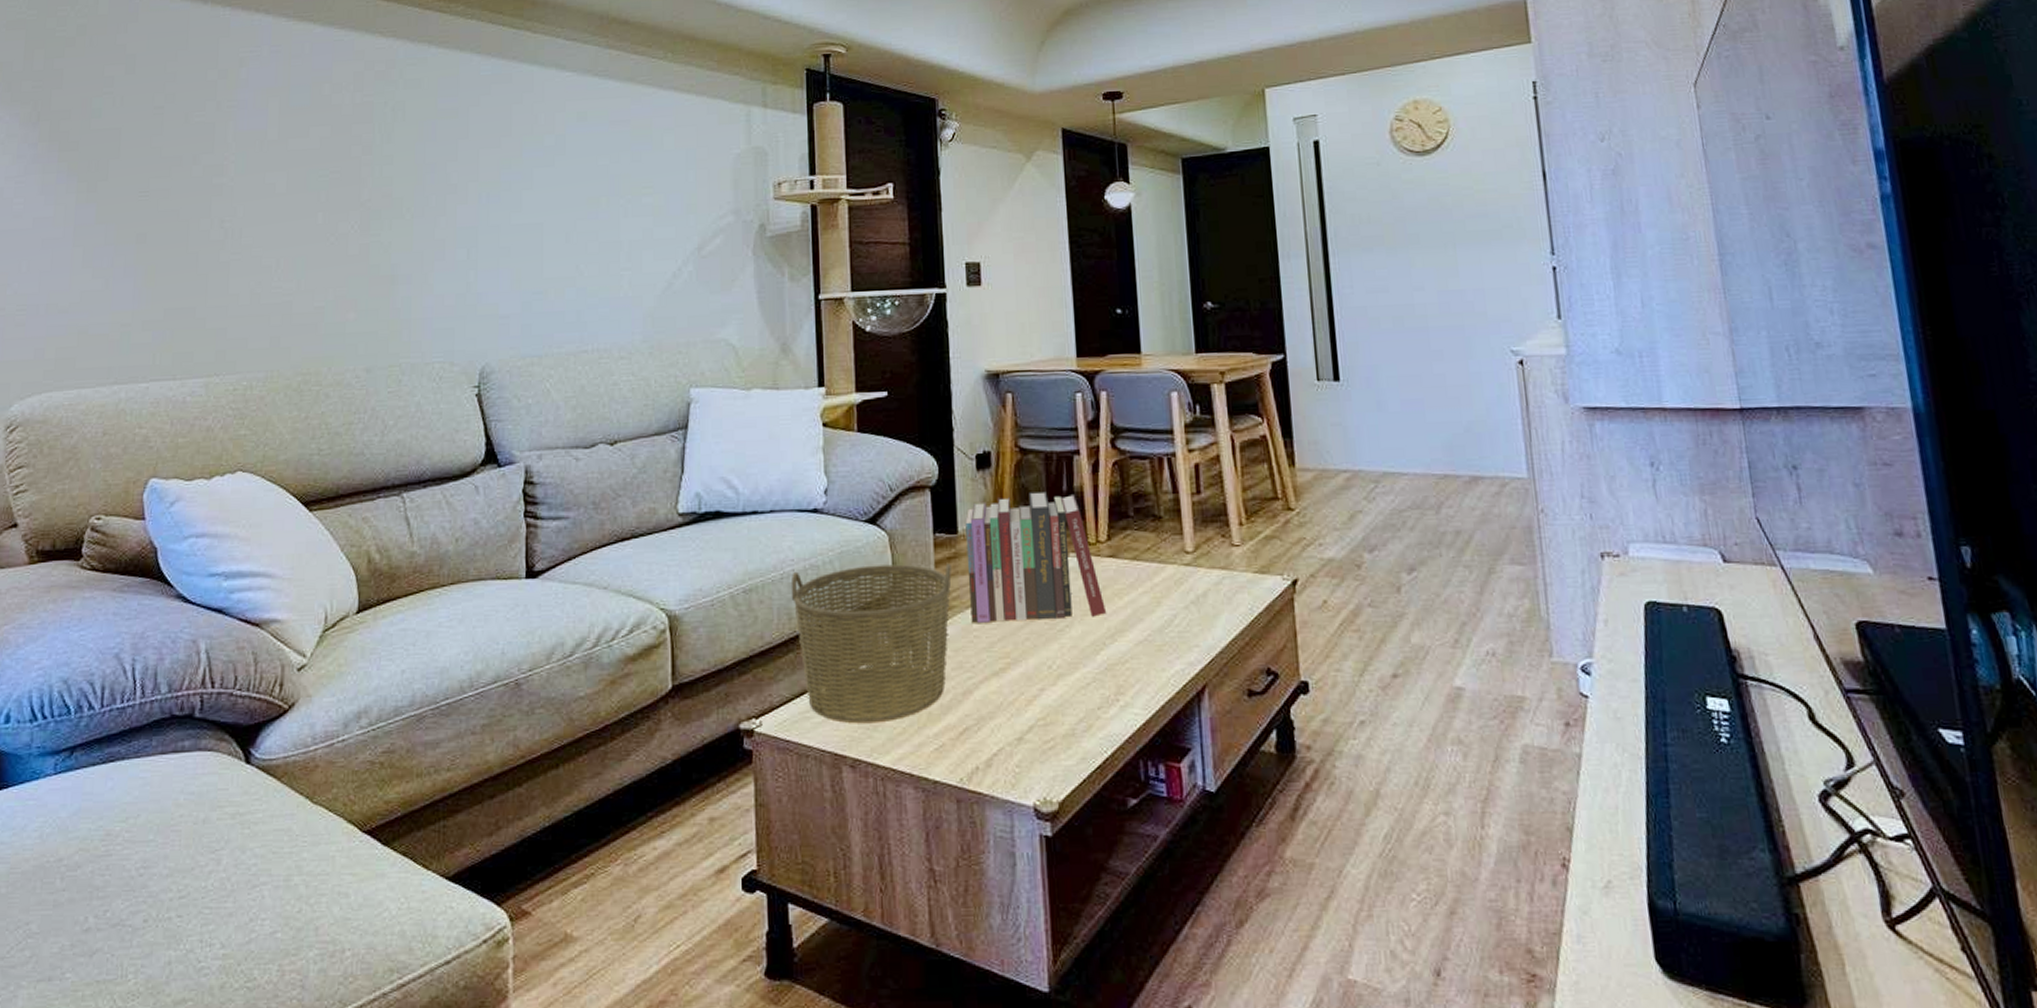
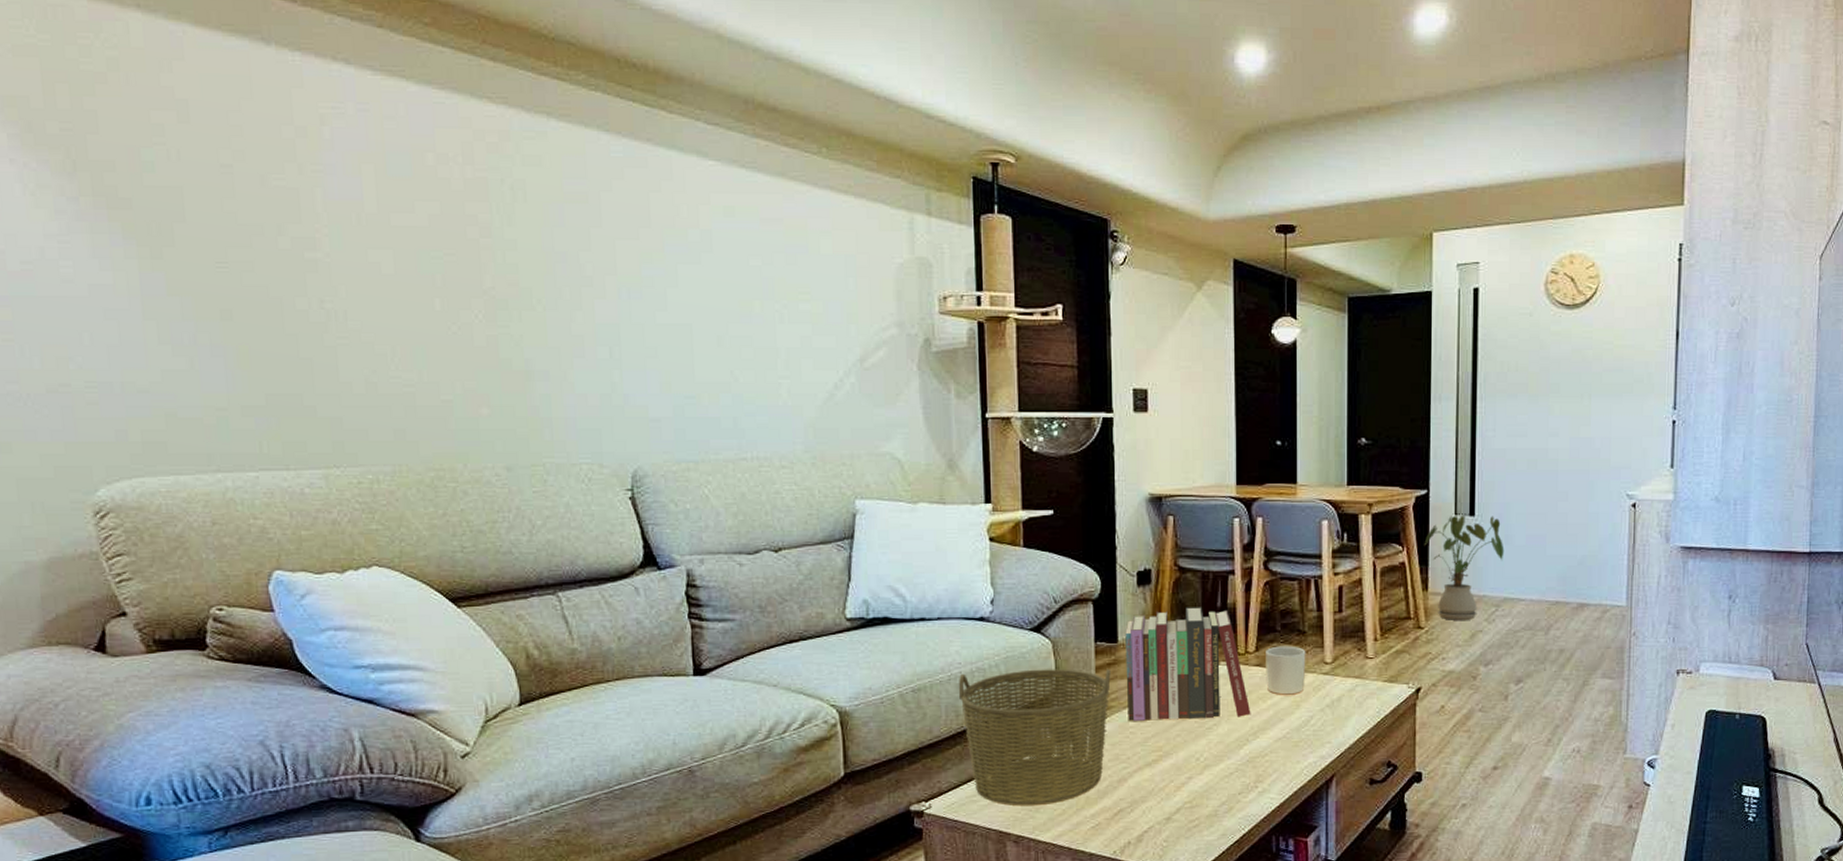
mug: none [1117,533,1165,590] -> present [1264,646,1306,695]
house plant: none [1286,380,1378,500] -> present [1424,515,1504,620]

